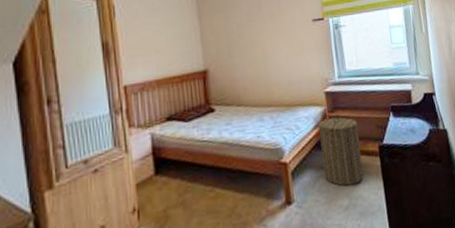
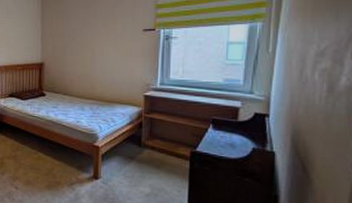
laundry hamper: present [318,113,364,186] -> none [131,116,173,179]

